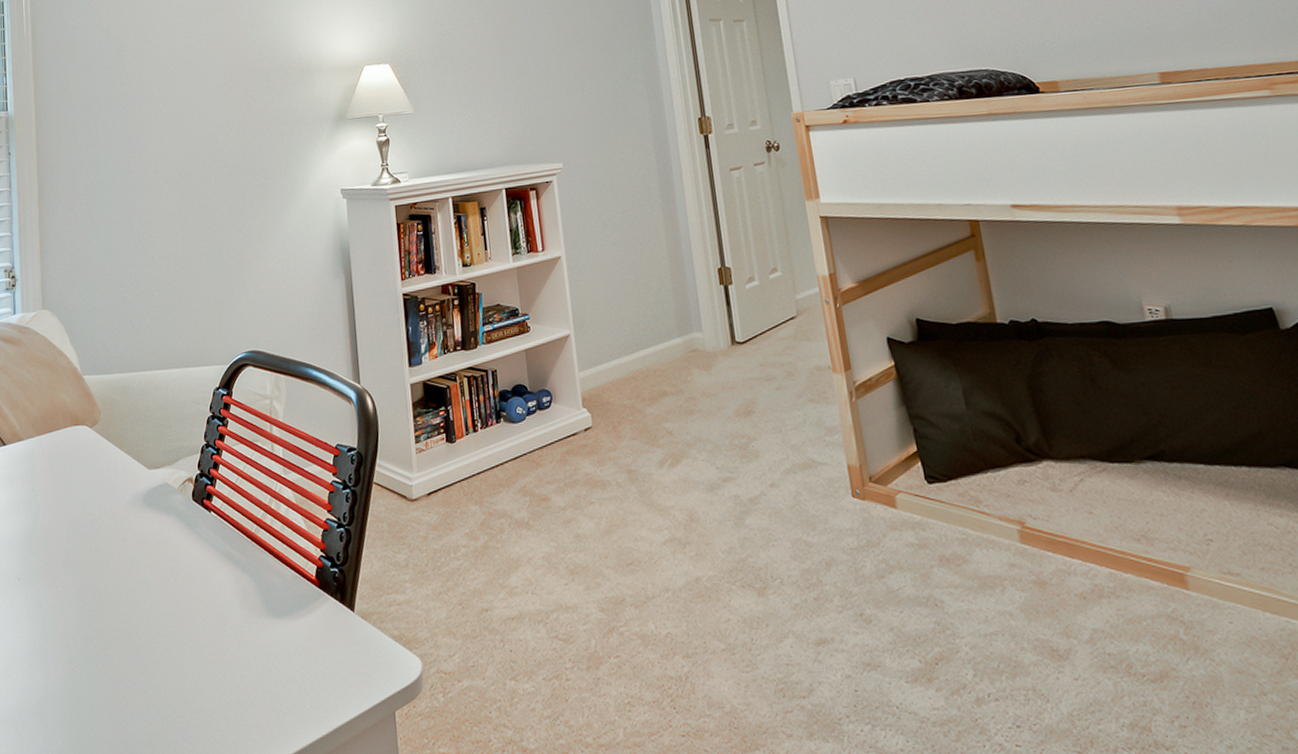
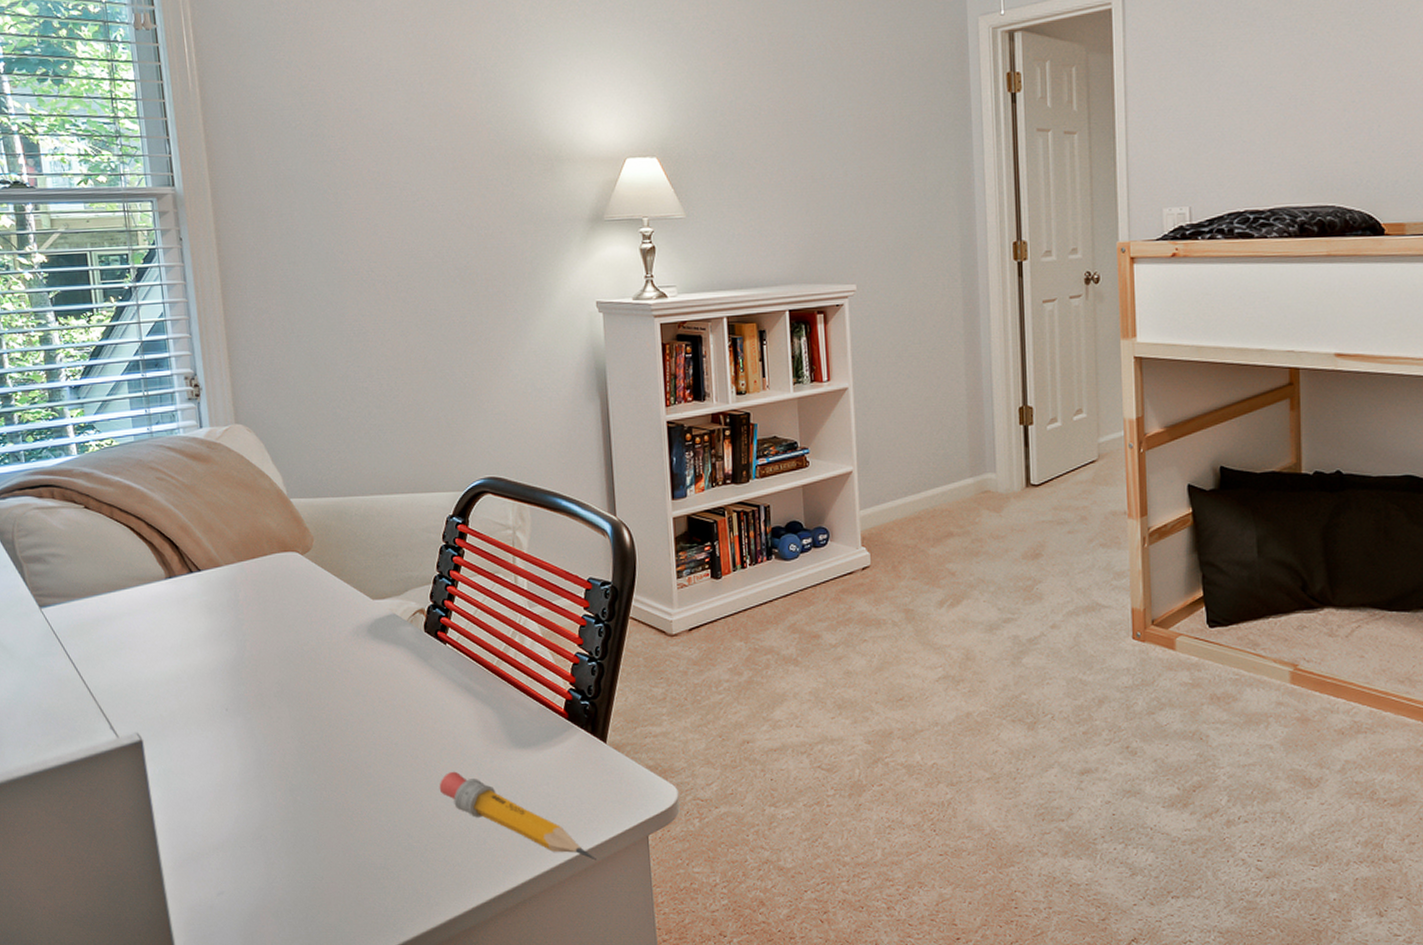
pencil: none [201,641,346,739] -> present [439,771,596,861]

